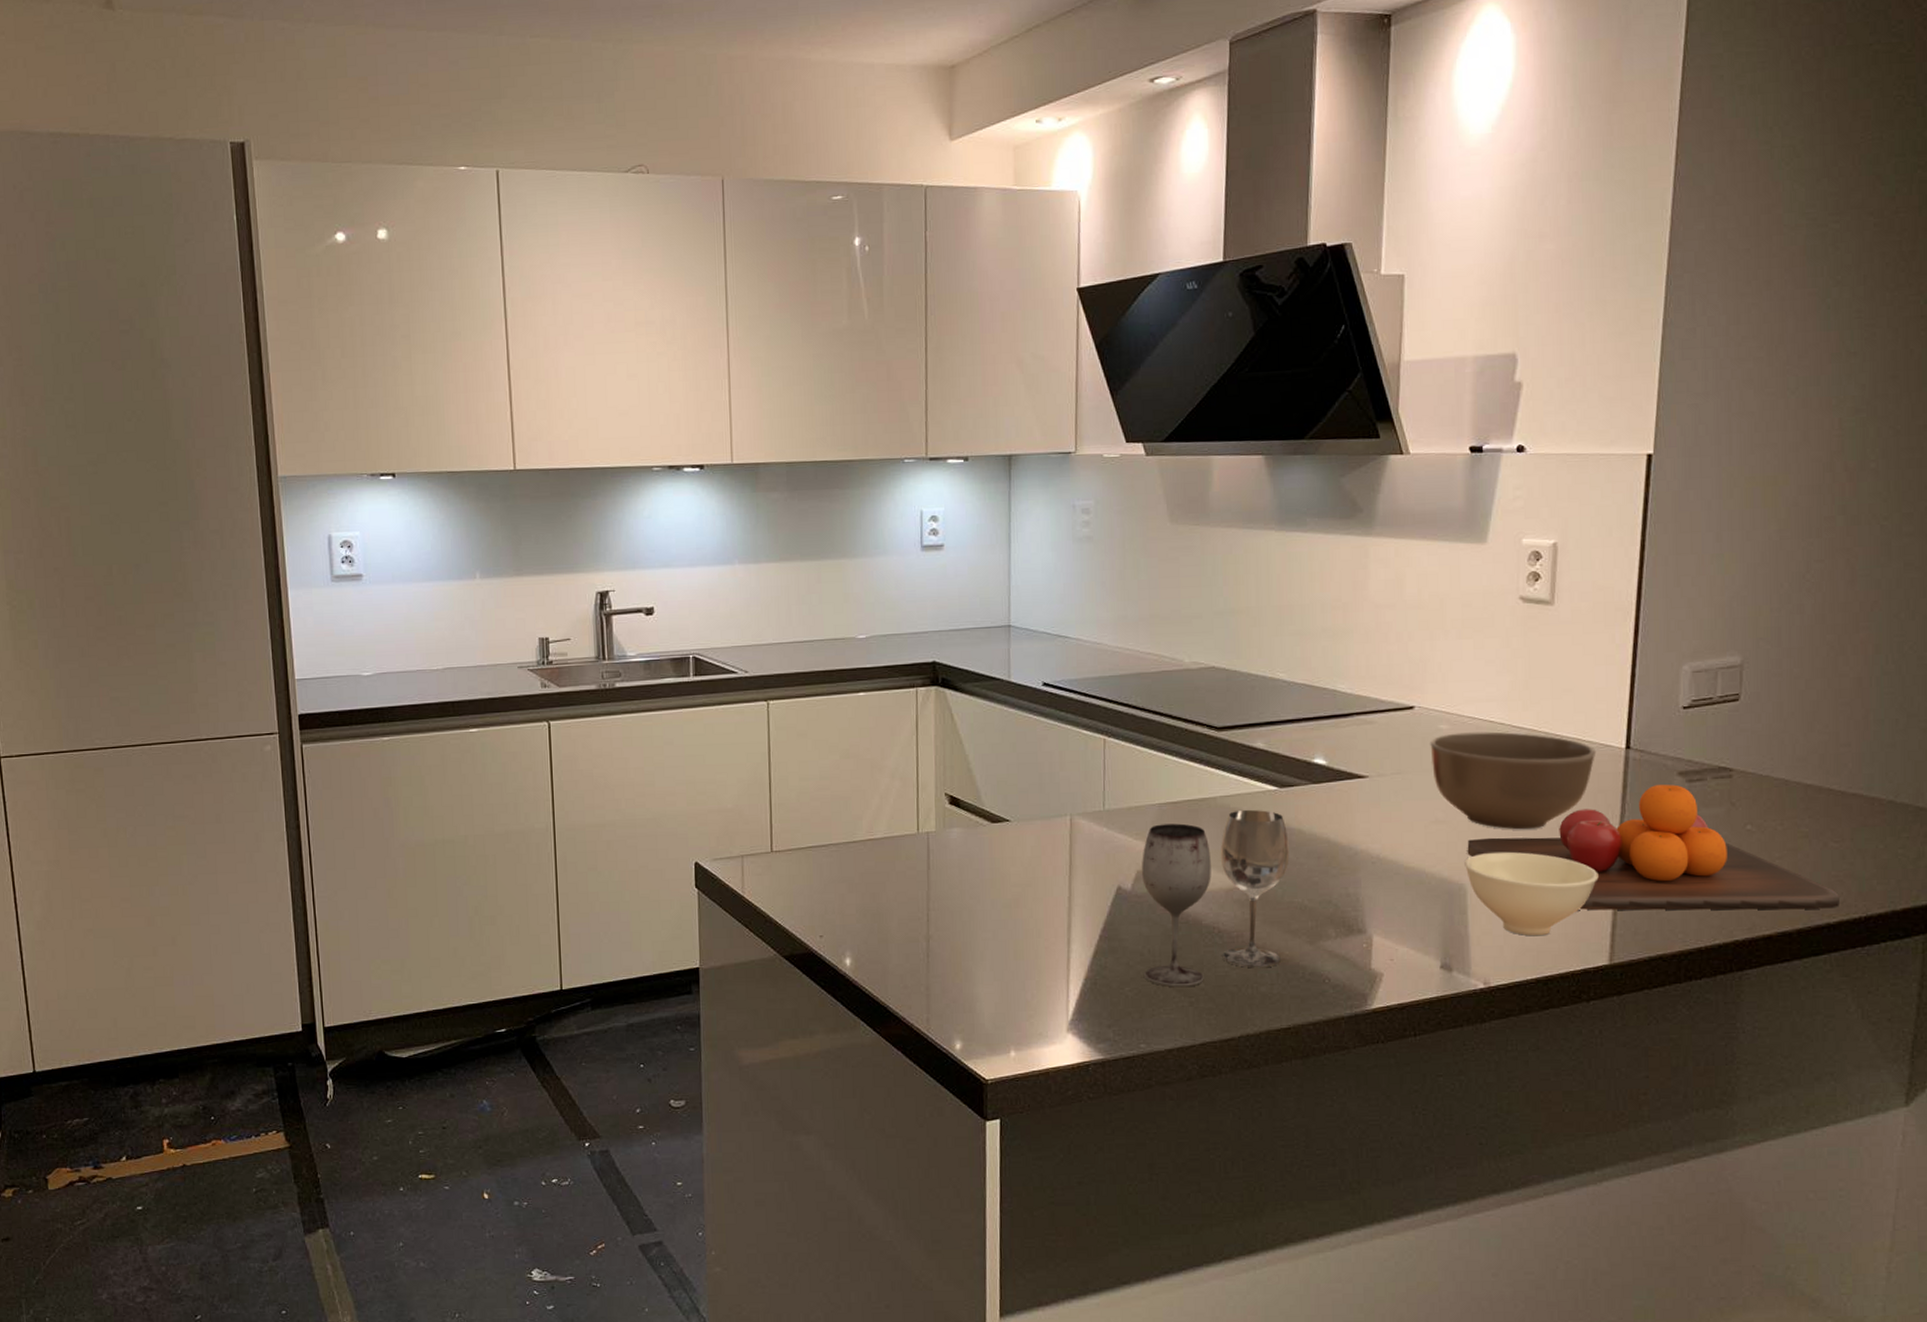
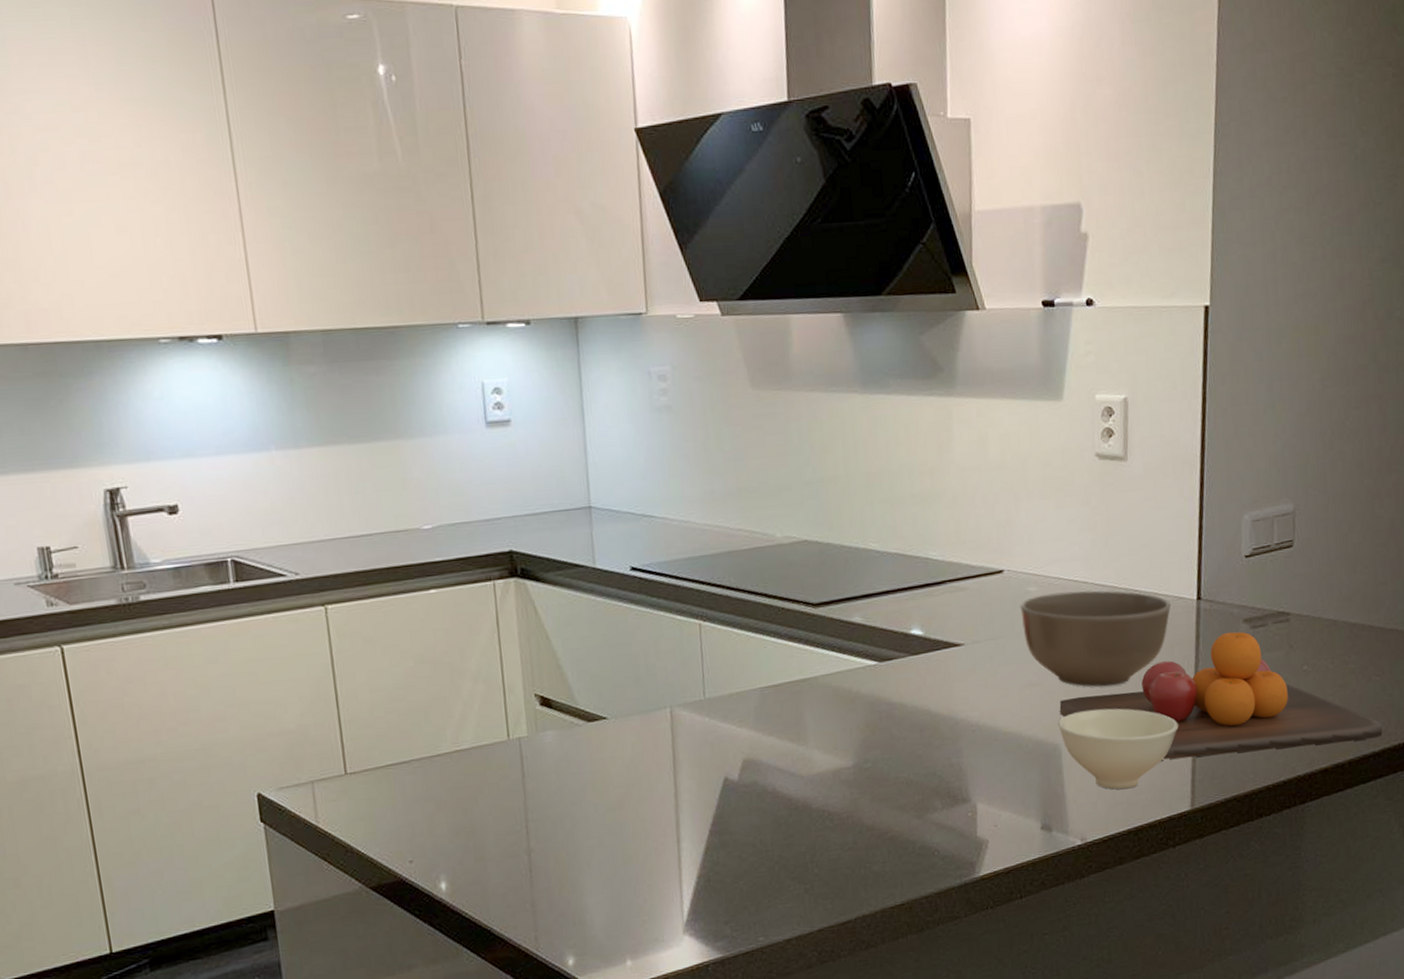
wineglass: present [1142,810,1290,988] -> none [747,686,893,877]

